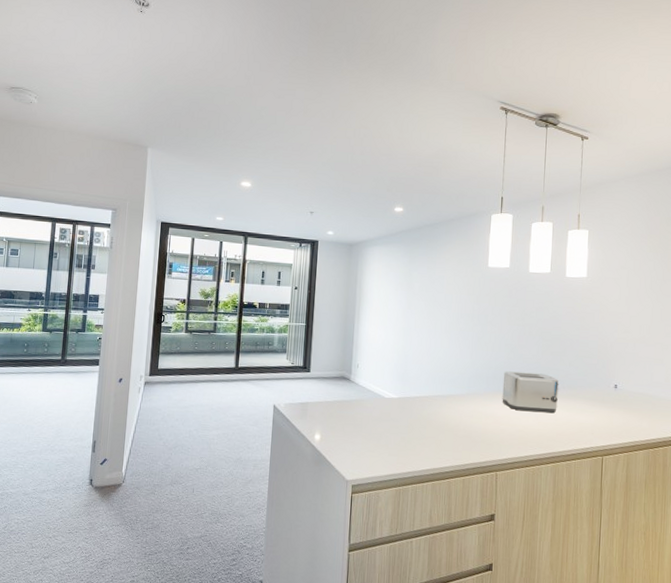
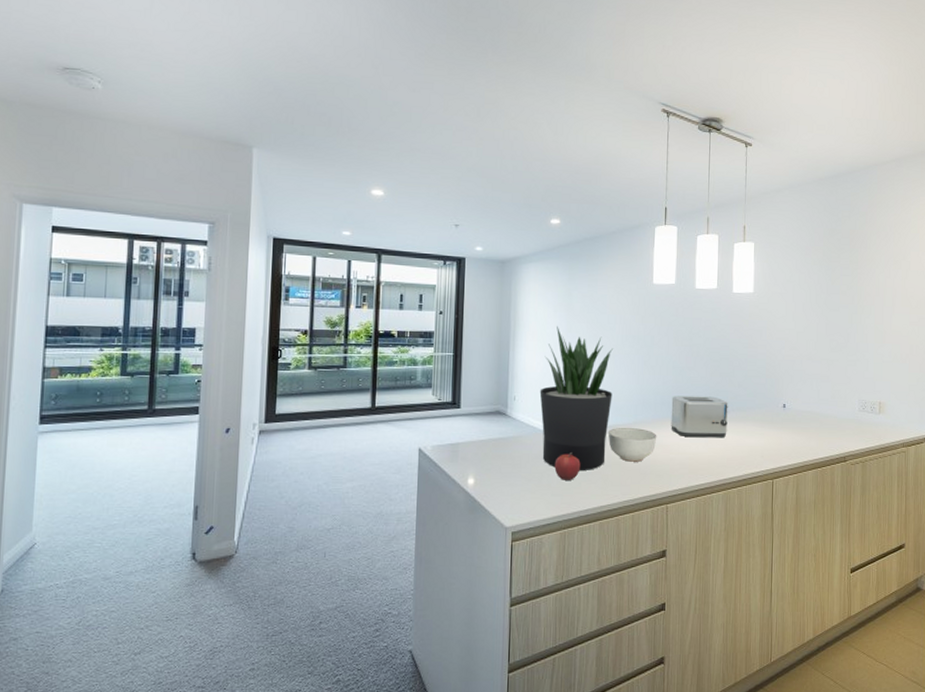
planter: none [380,303,450,435] -> present [539,326,614,470]
fruit: none [392,417,416,443] -> present [554,452,581,480]
bowl: none [442,398,489,431] -> present [608,428,657,462]

